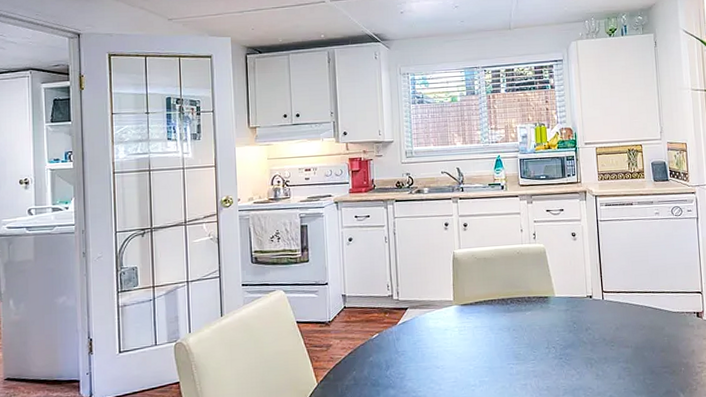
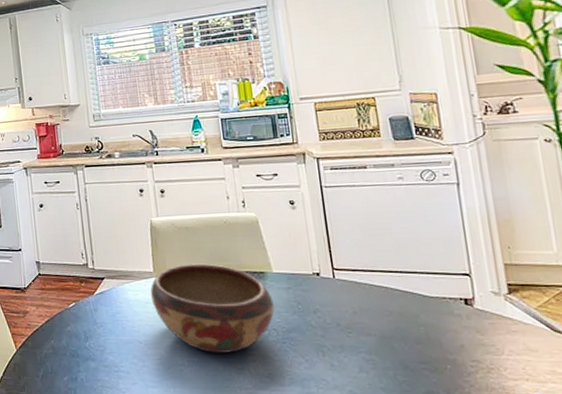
decorative bowl: none [449,291,555,372] -> present [150,263,275,353]

